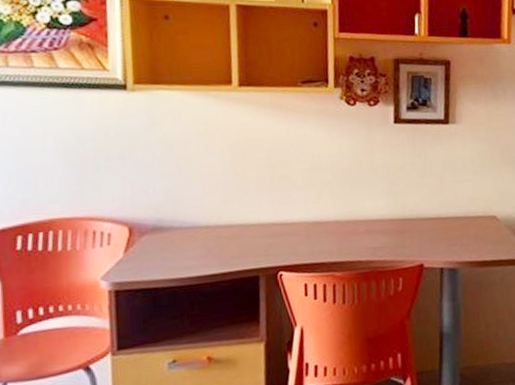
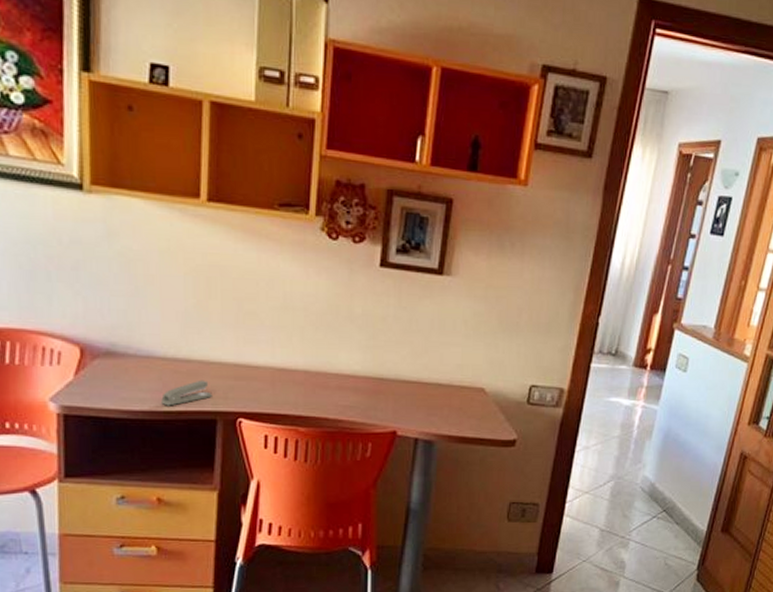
stapler: none [206,241,254,270] -> present [161,380,212,406]

